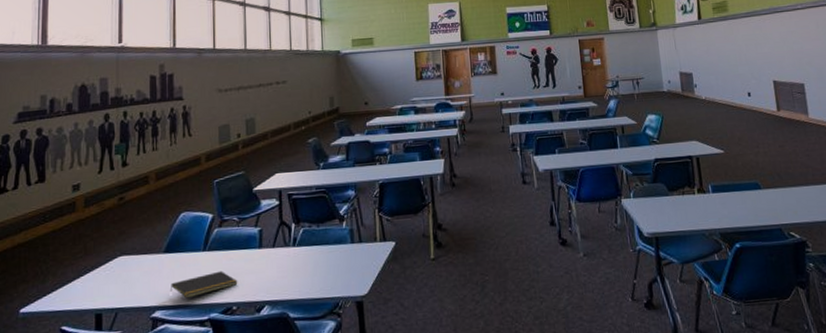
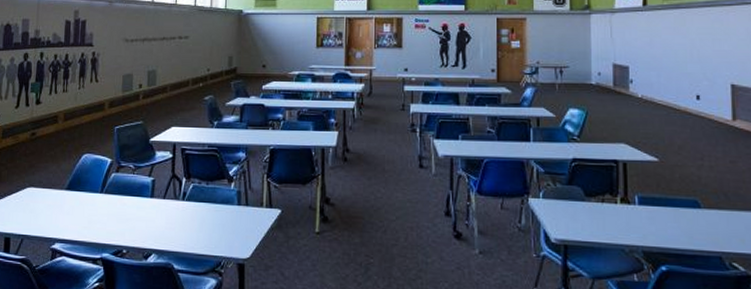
notepad: present [171,270,238,299] -> none [70,214,129,236]

